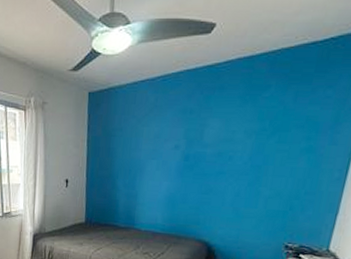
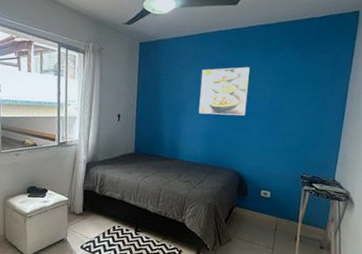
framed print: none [159,114,225,176] -> present [198,67,250,116]

